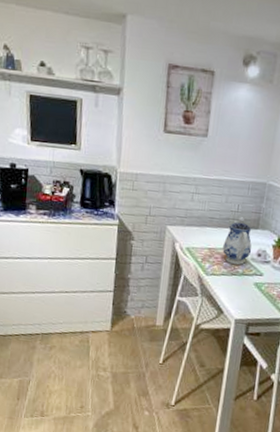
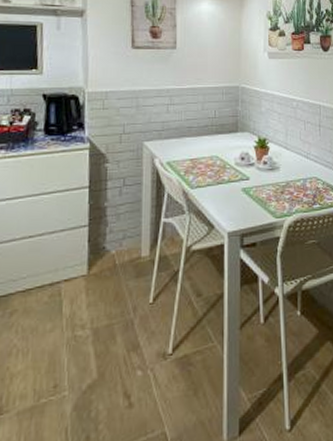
teapot: present [222,217,252,265] -> none [205,122,235,172]

